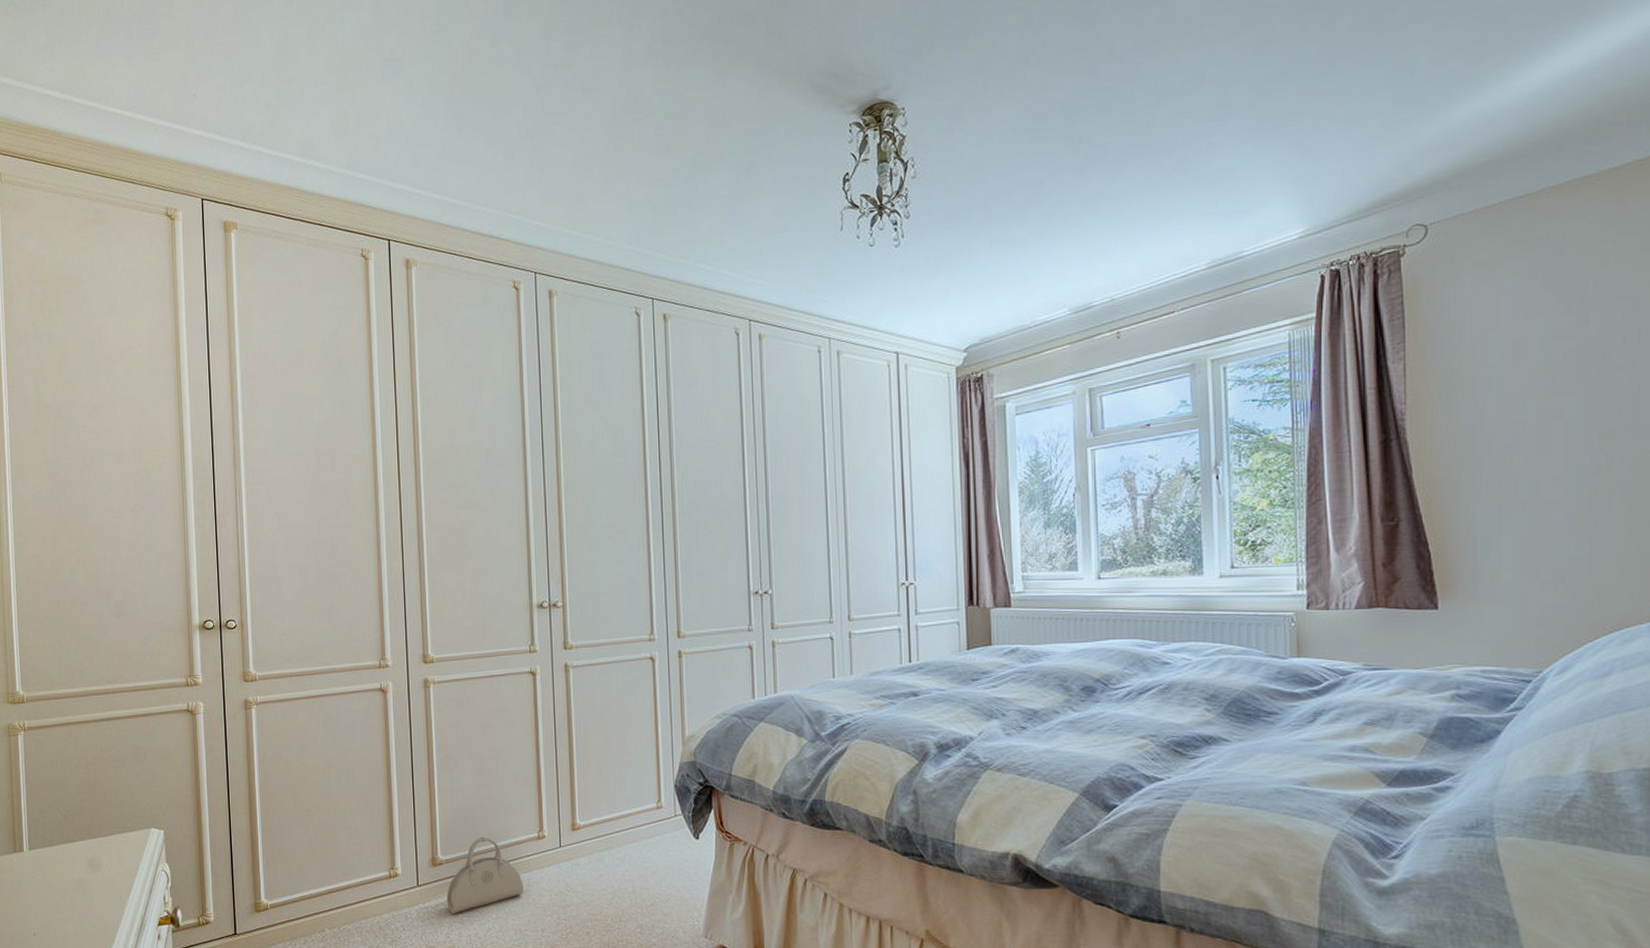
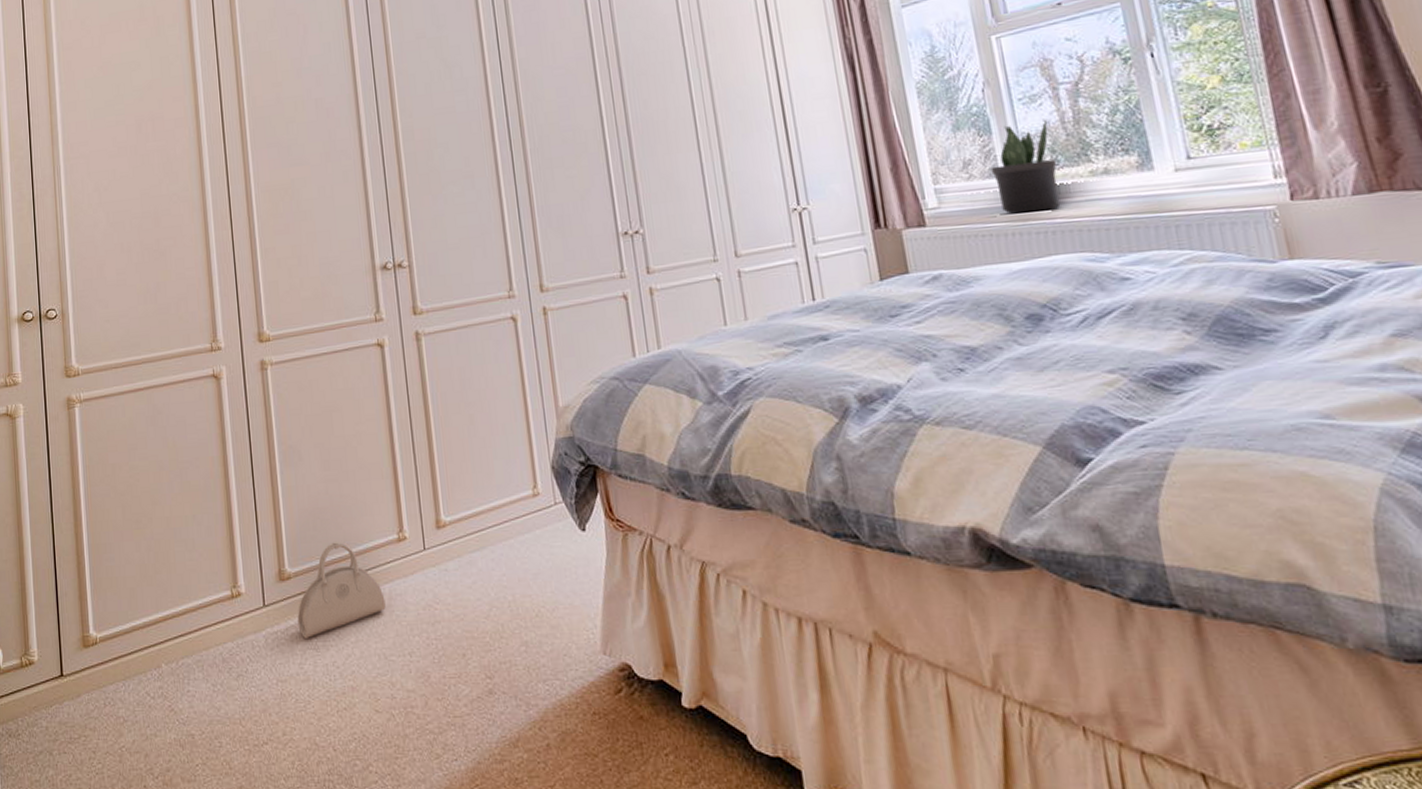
planter: none [1071,524,1125,602] -> present [990,119,1061,214]

